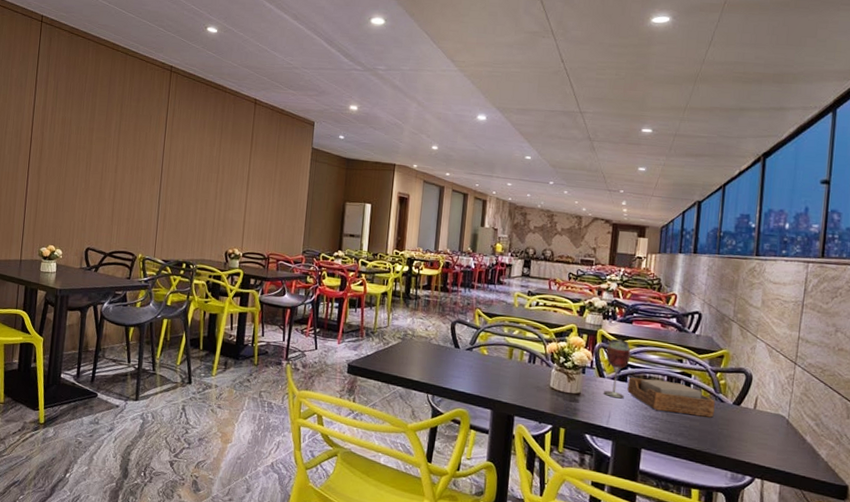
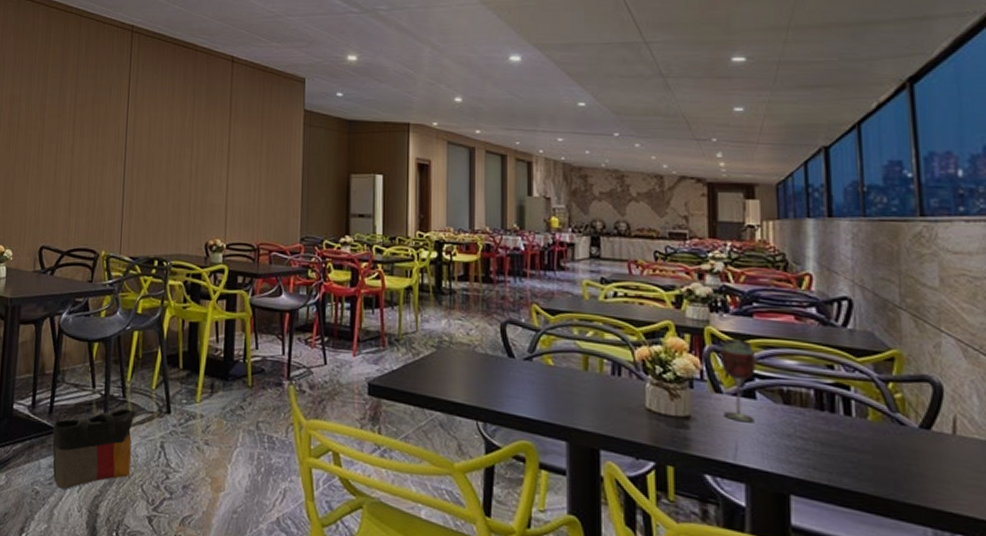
tote bag: none [93,379,164,440] -> present [52,408,137,489]
napkin holder: present [627,377,715,418] -> none [757,392,893,448]

